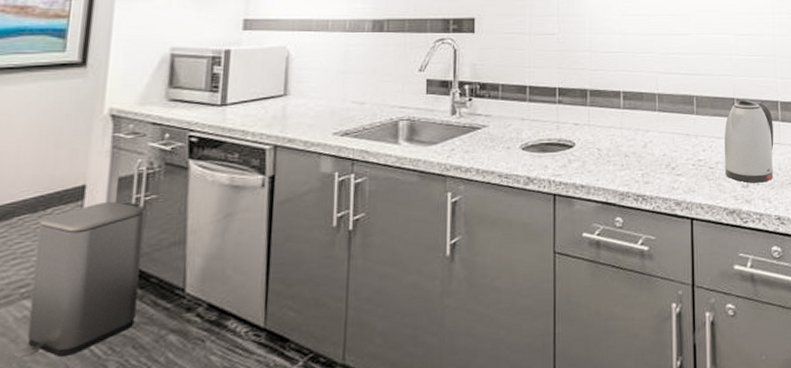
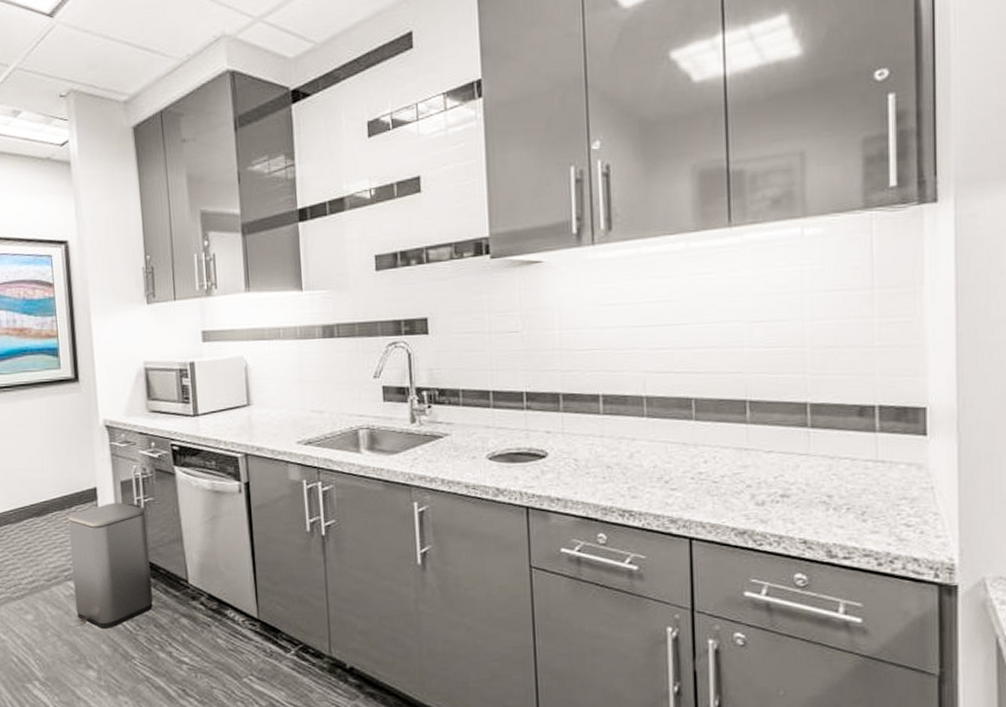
kettle: present [724,100,774,183] -> none [732,402,800,501]

